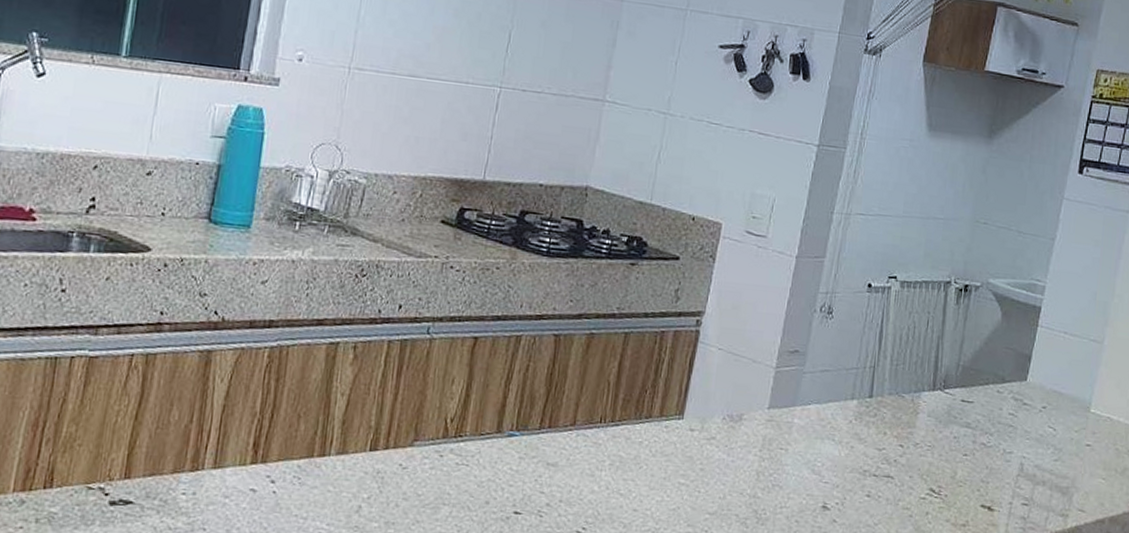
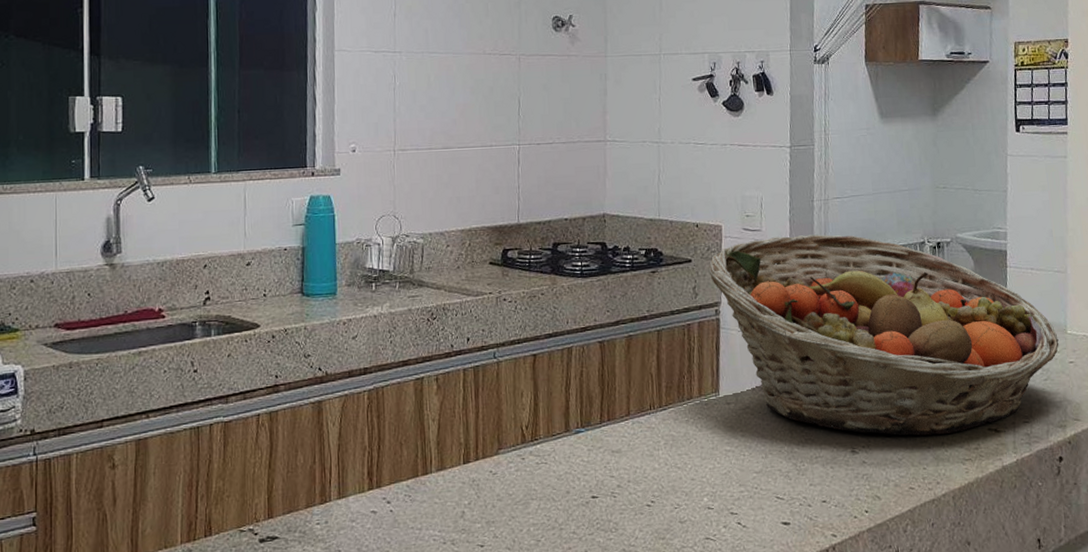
fruit basket: none [697,246,1079,504] -> present [708,234,1059,436]

